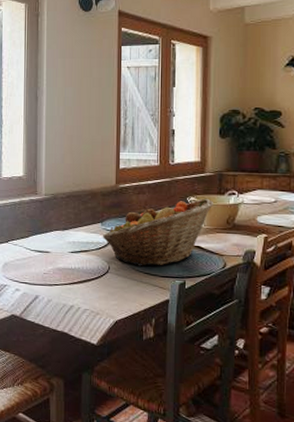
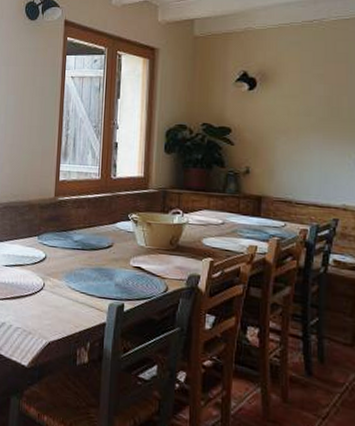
fruit basket: present [103,198,213,267] -> none [39,216,156,286]

